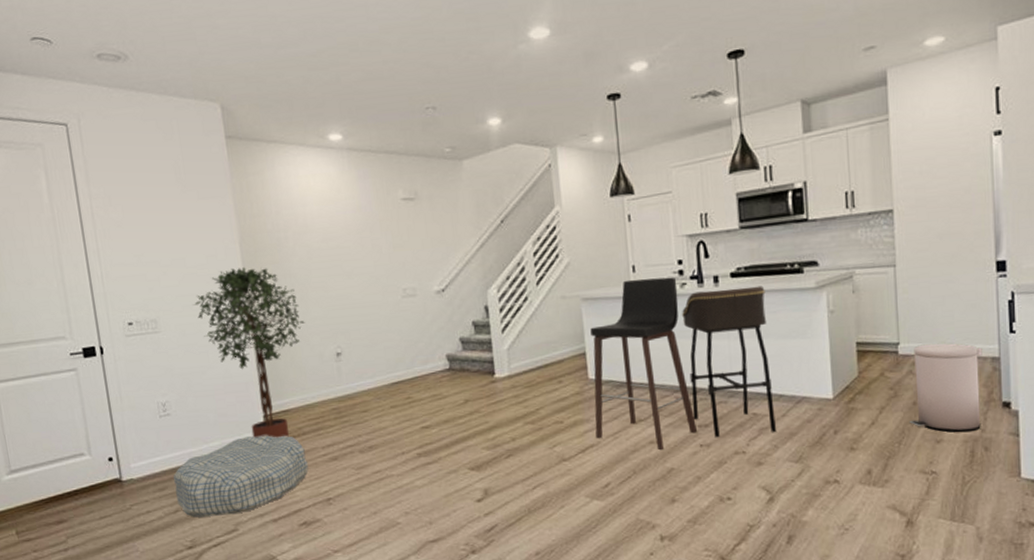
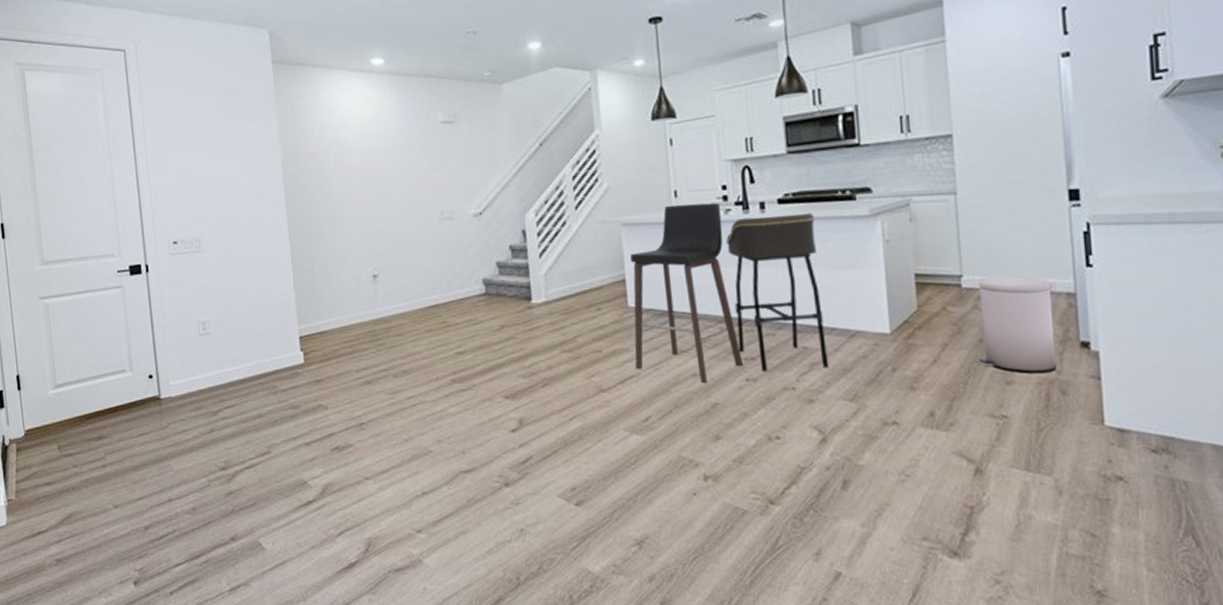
dog bed: present [173,435,309,518] -> none [209,356,342,438]
potted tree: present [193,267,305,438] -> none [235,188,343,360]

